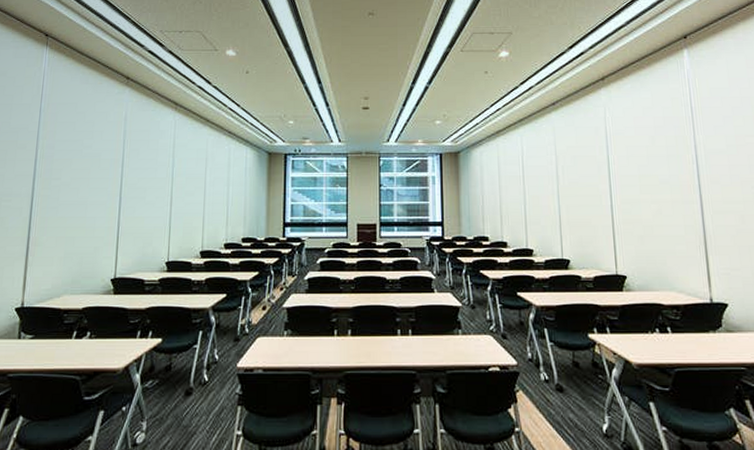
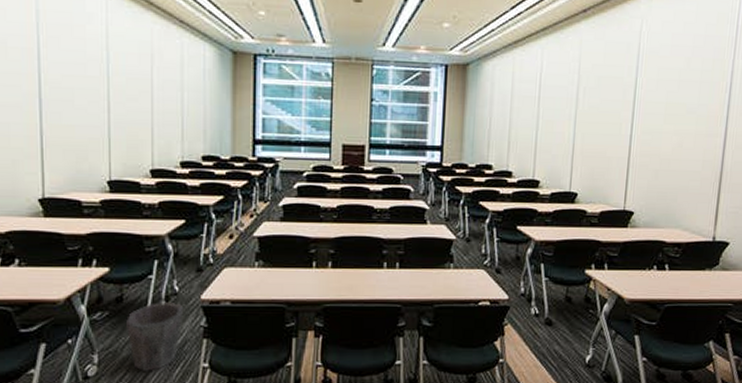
waste bin: none [171,369,222,439] -> present [125,301,184,371]

